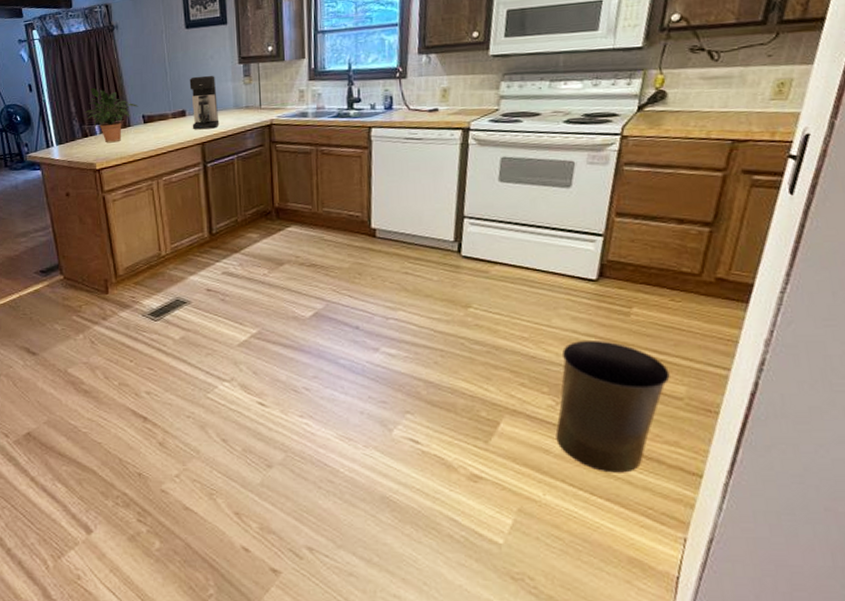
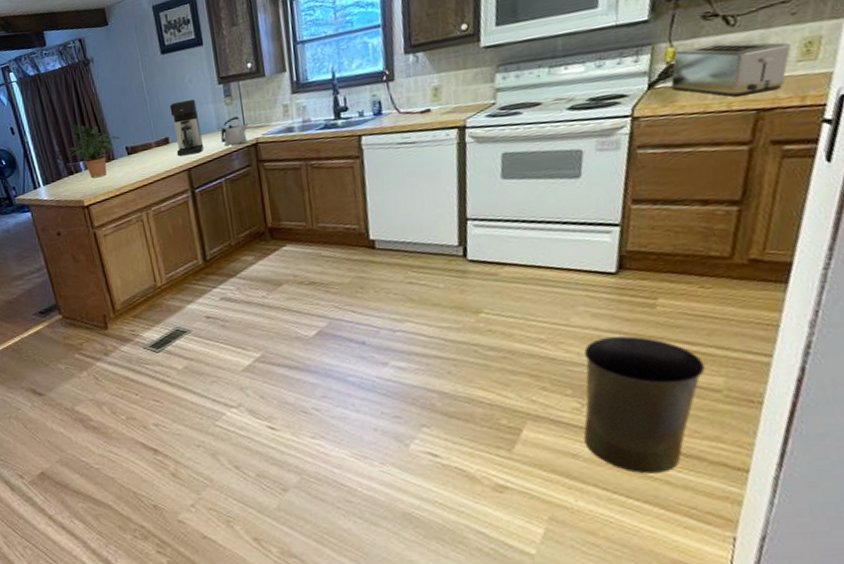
kettle: none [237,97,265,124] -> present [220,116,249,146]
toaster: none [658,75,767,126] -> present [671,42,792,97]

